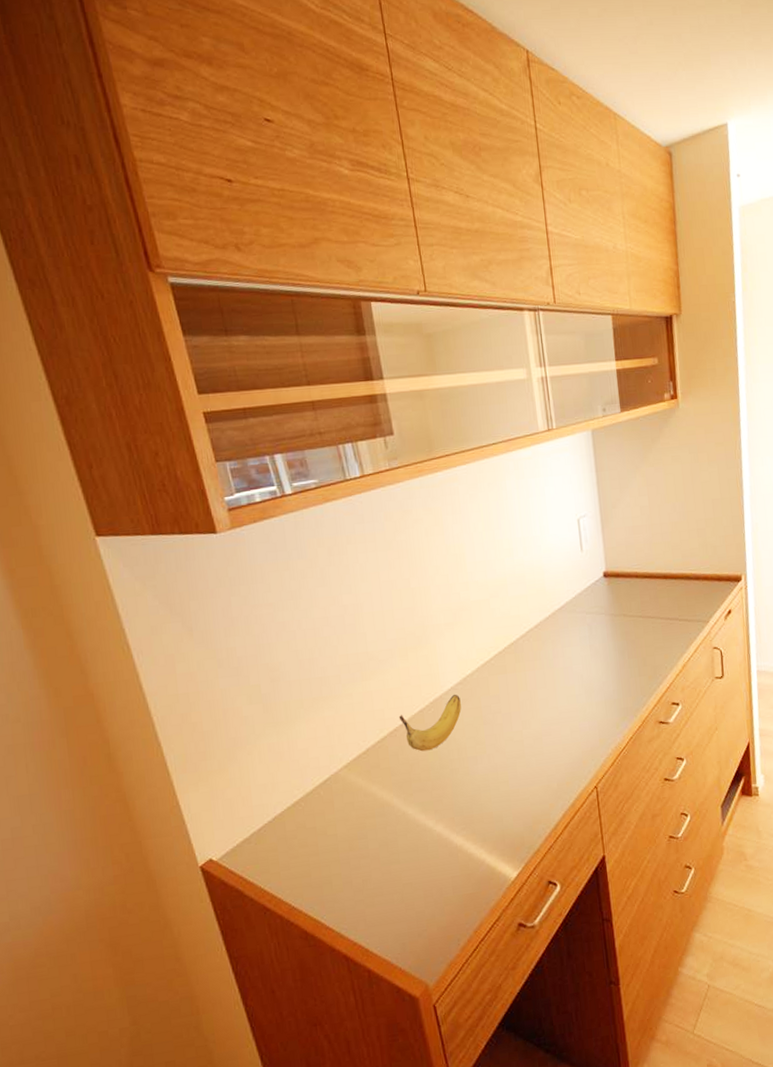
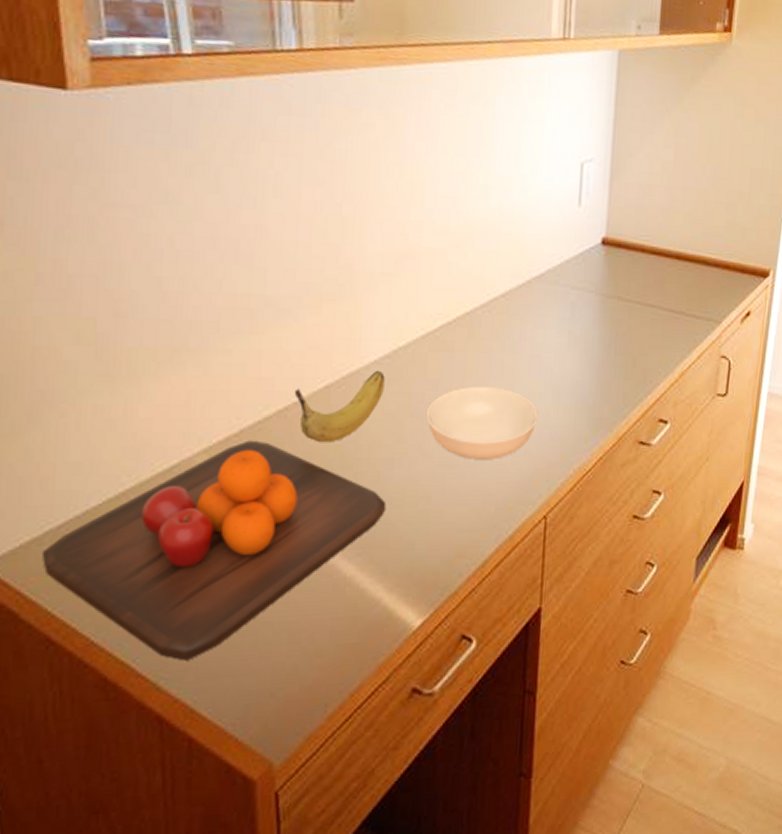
chopping board: none [251,755,478,915] -> present [41,440,387,661]
bowl: none [494,694,578,751] -> present [425,385,538,459]

